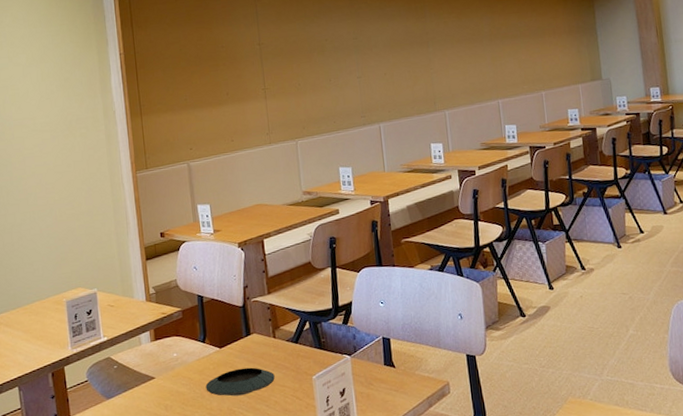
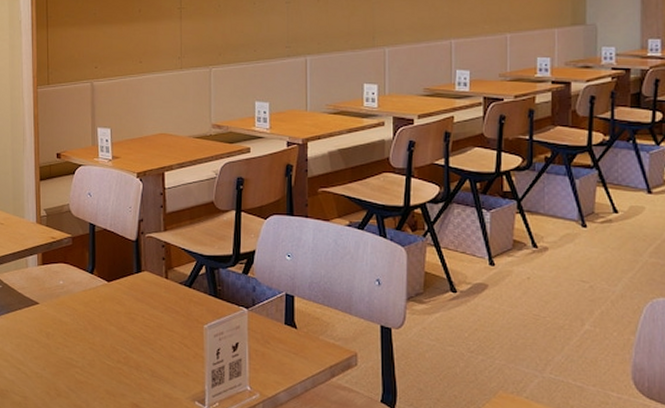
saucer: present [205,367,275,397] -> none [90,305,163,335]

